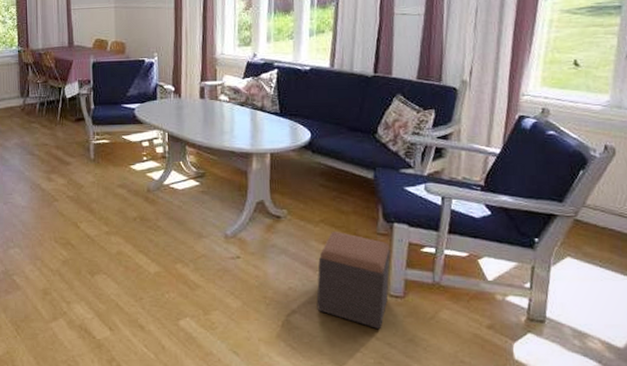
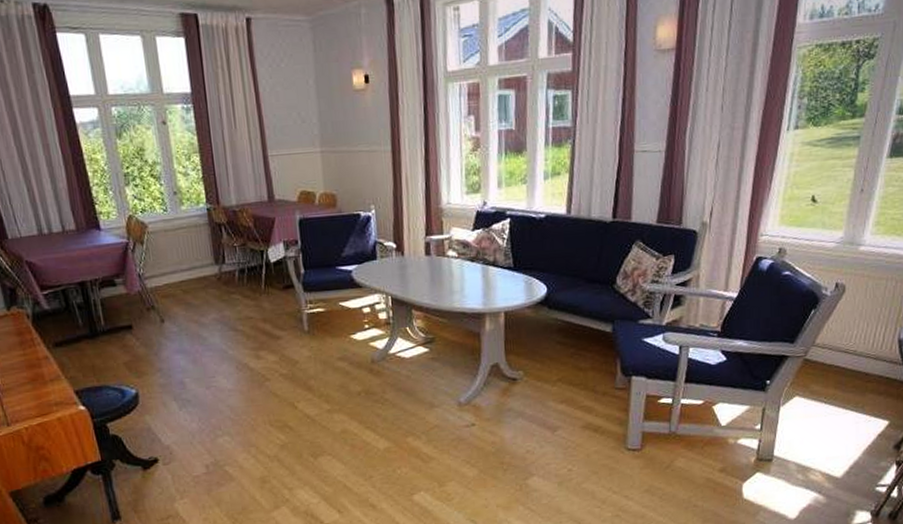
footstool: present [316,232,391,330] -> none [555,389,629,484]

